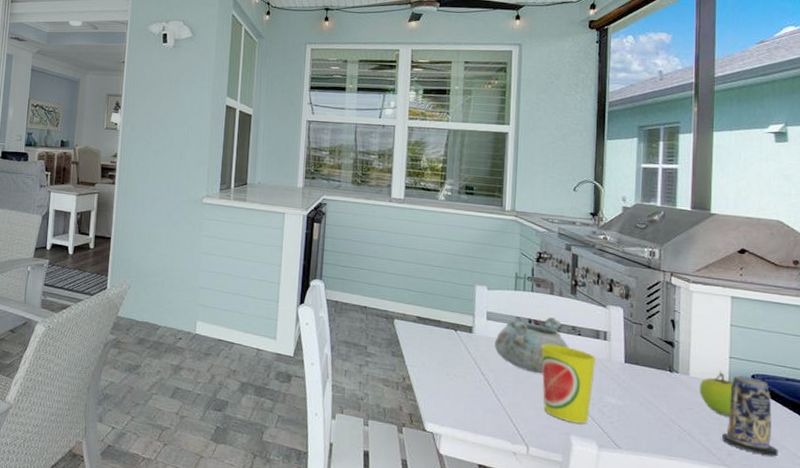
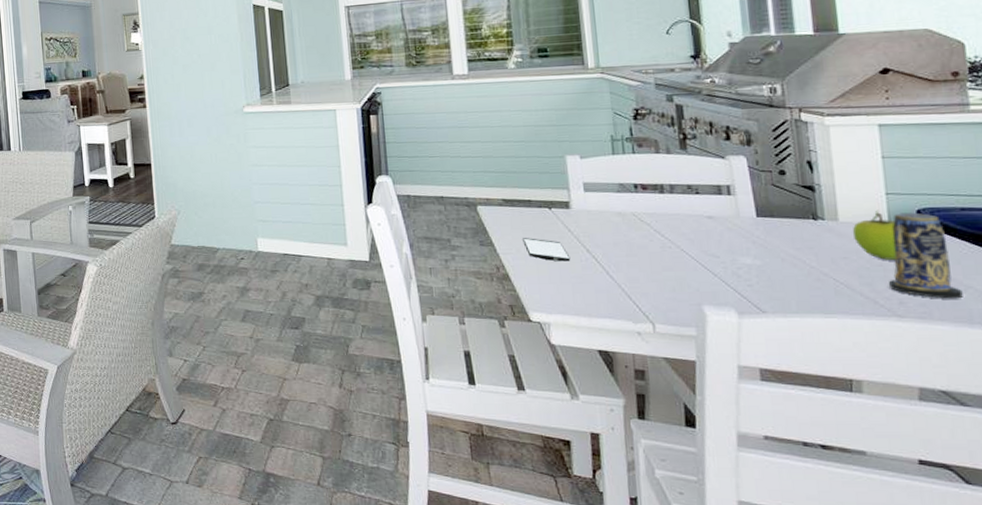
smartphone: none [429,354,467,381] -> present [523,238,571,262]
decorative bowl: present [494,317,569,374] -> none [597,179,687,243]
cup: present [541,344,597,424] -> none [653,208,722,292]

